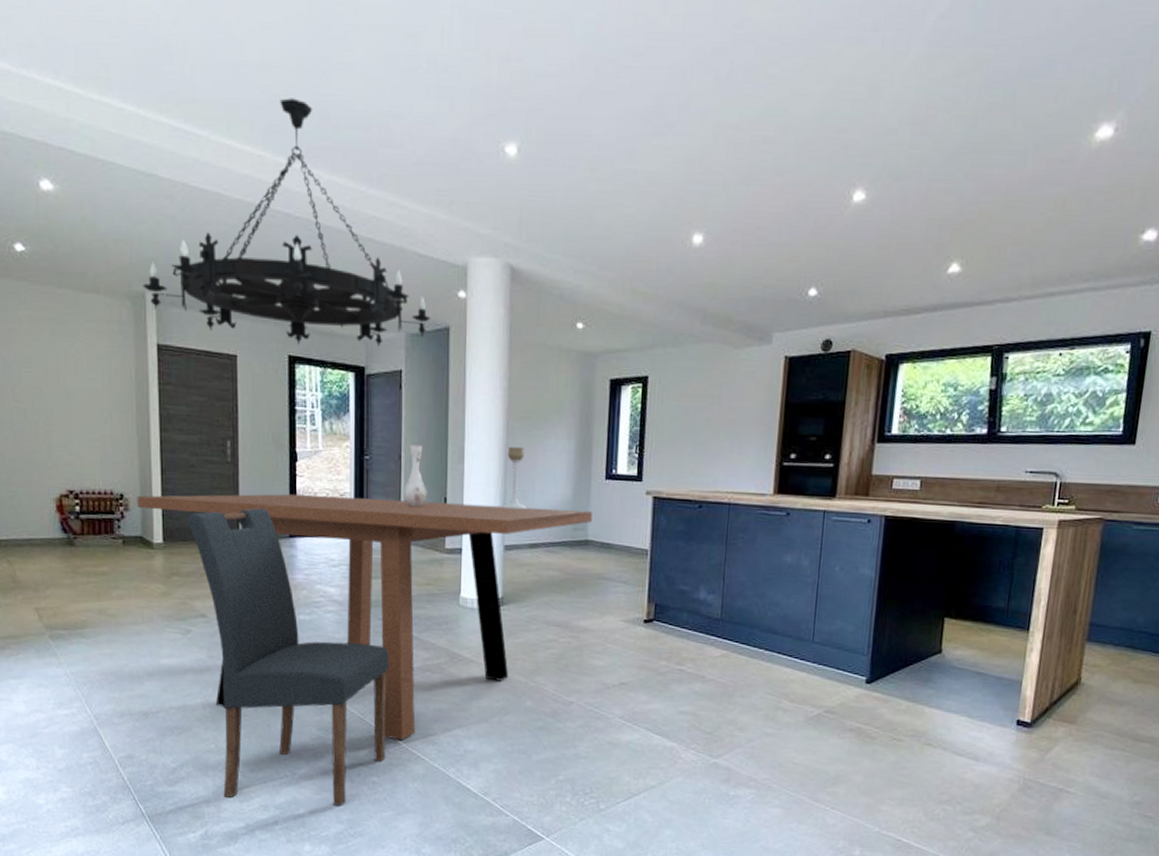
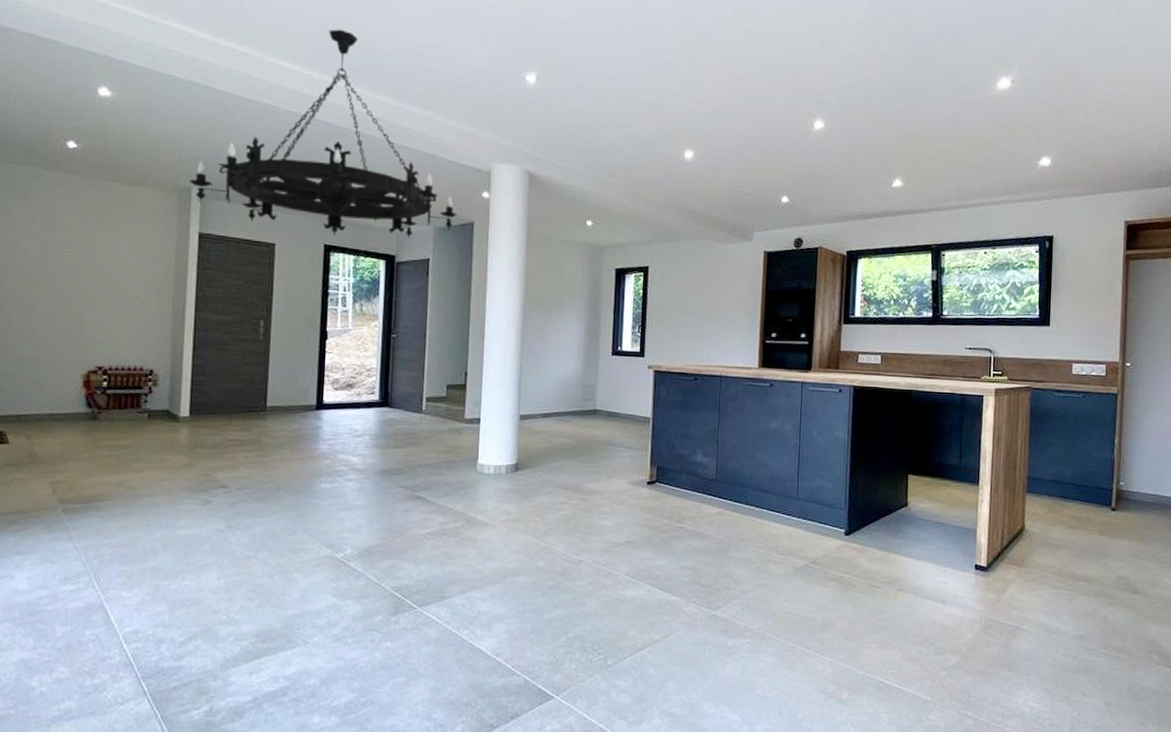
dining table: present [137,493,592,740] -> none [166,369,600,604]
dining chair: present [187,508,389,806] -> none [215,383,407,674]
vase: present [404,444,427,507] -> none [427,324,449,381]
candle holder: present [502,446,528,510] -> none [518,326,542,383]

